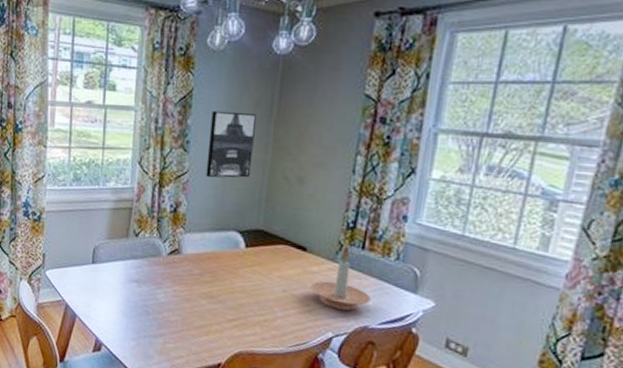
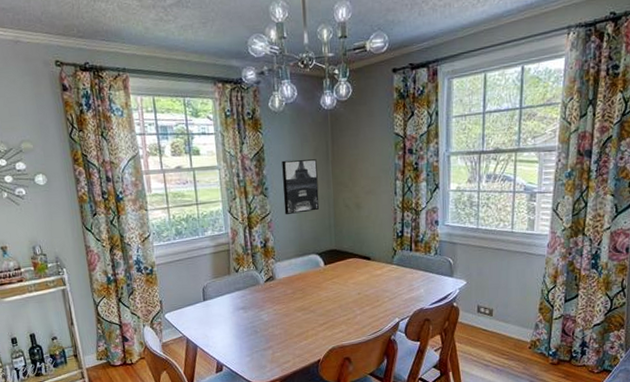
candle holder: present [310,245,371,311] -> none [377,250,422,300]

